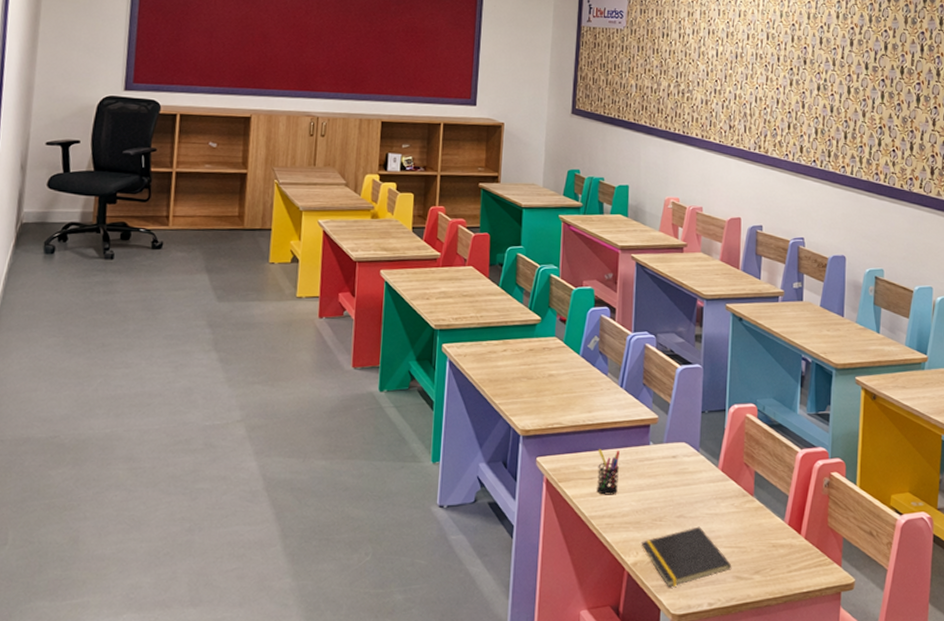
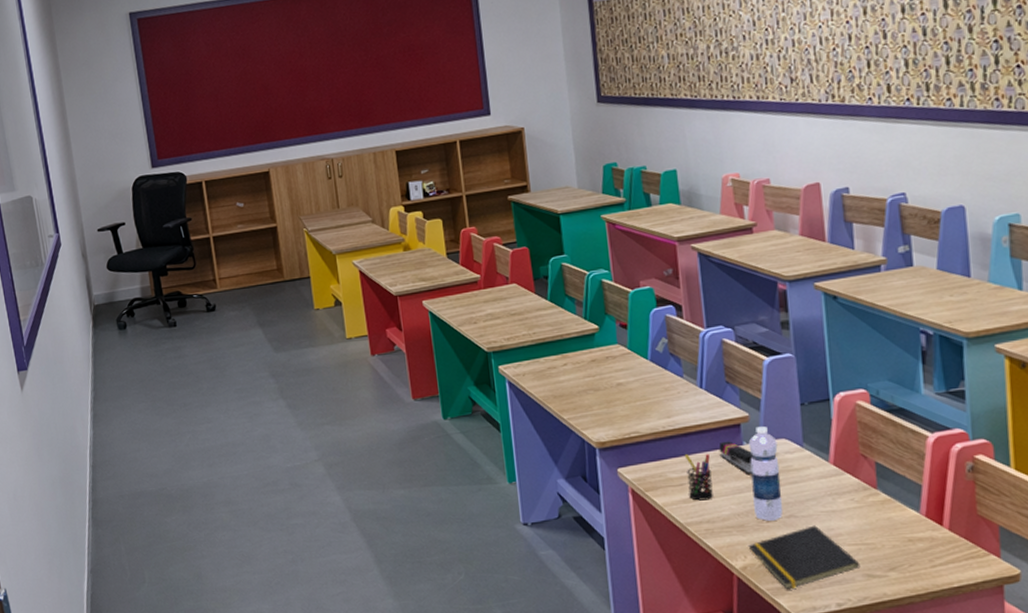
stapler: none [628,440,656,474] -> present [719,441,753,476]
water bottle: none [651,429,678,519] -> present [748,426,783,521]

